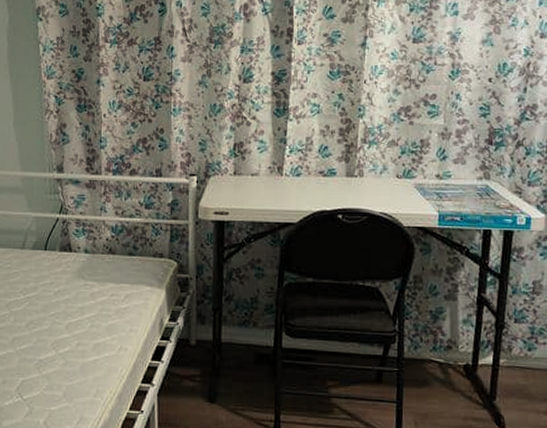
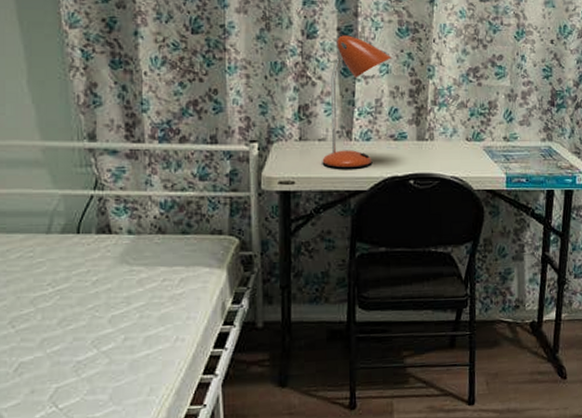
desk lamp: none [254,79,323,202] -> present [322,35,392,169]

